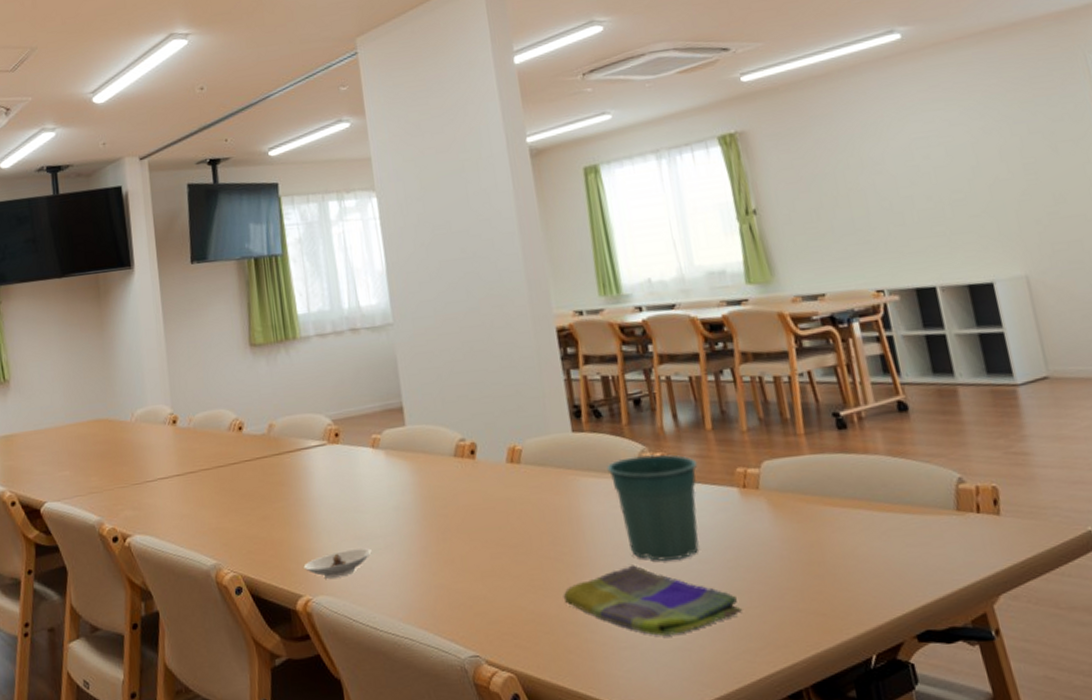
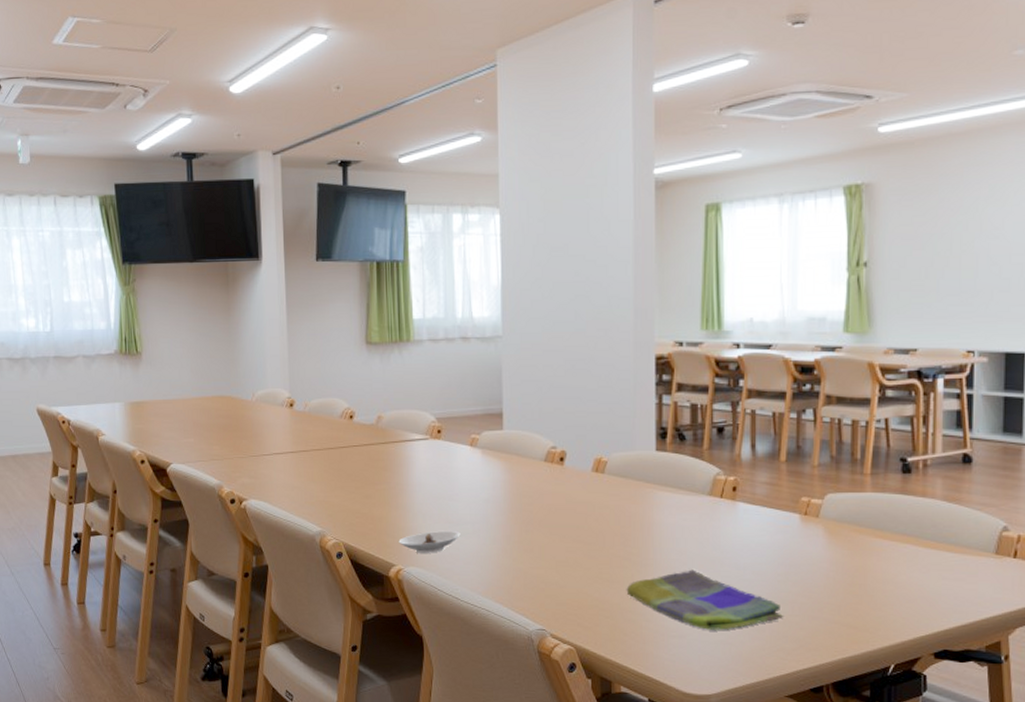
flower pot: present [606,454,699,561] -> none [683,477,767,570]

